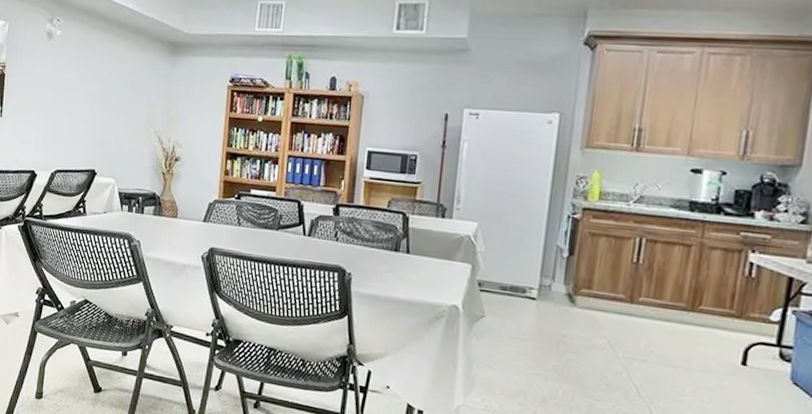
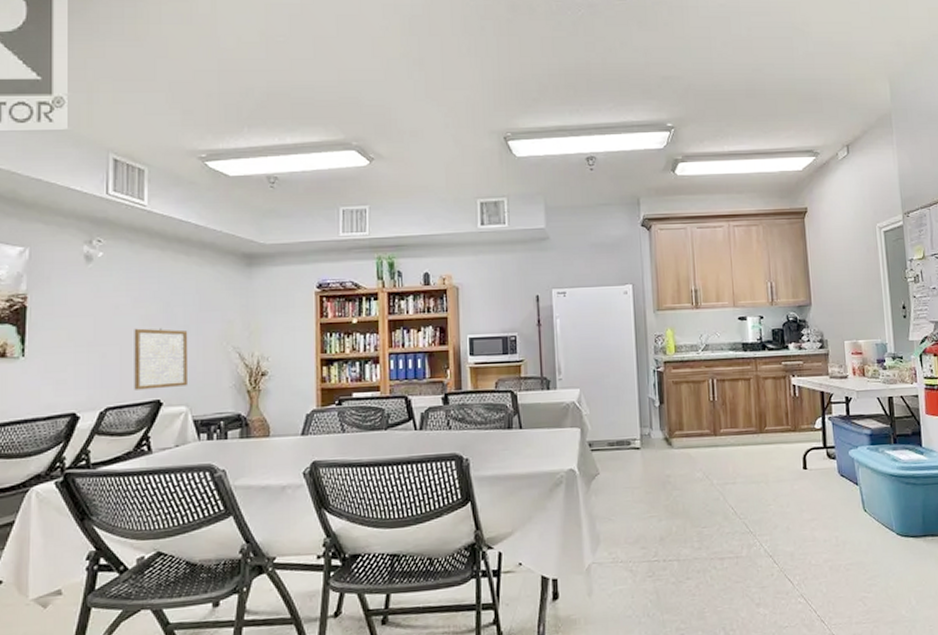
wall art: none [77,103,120,161] -> present [134,327,189,390]

